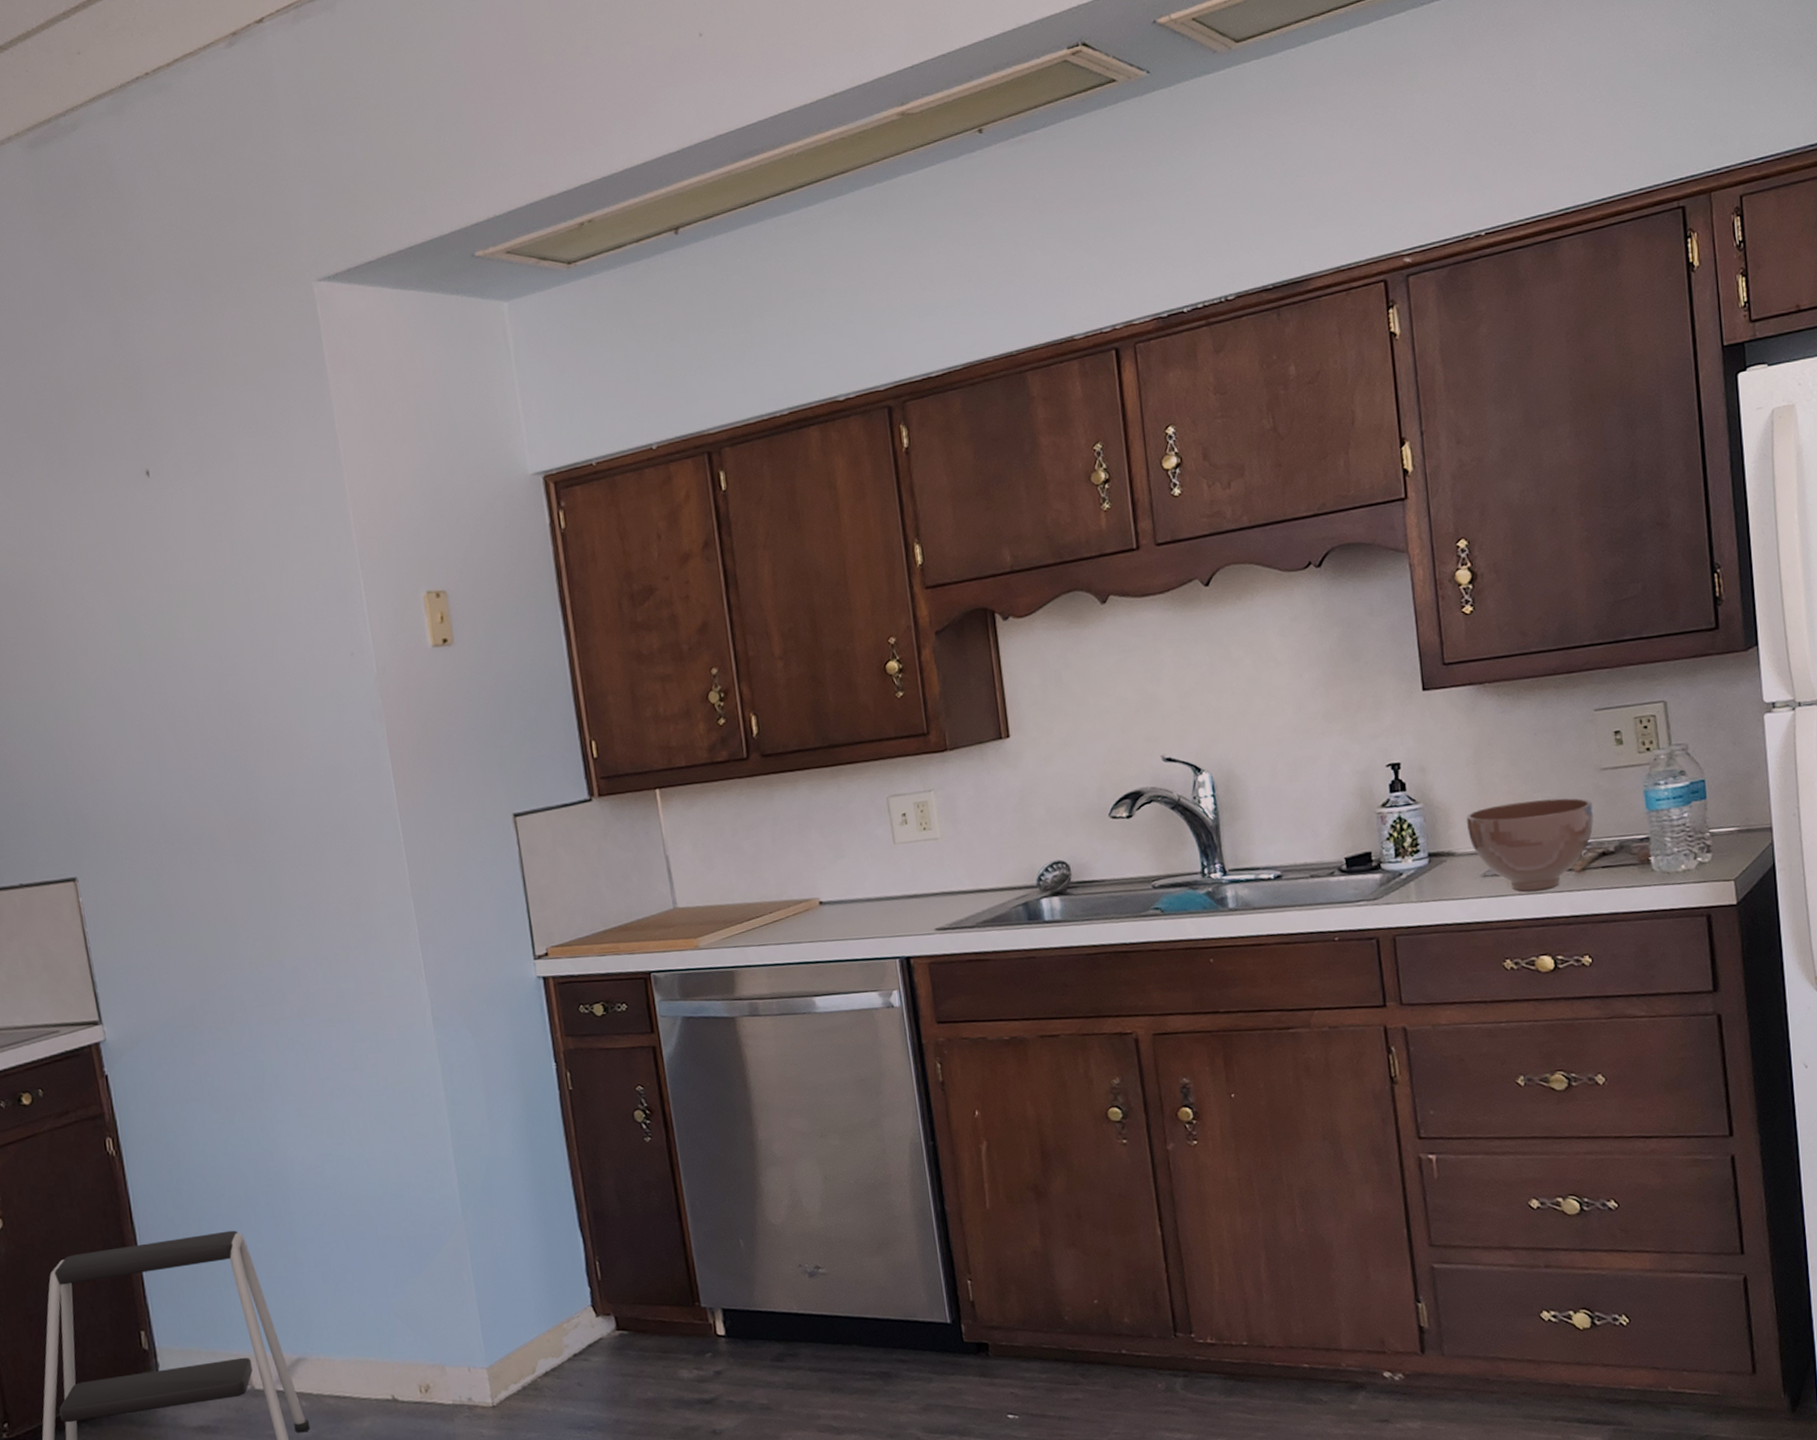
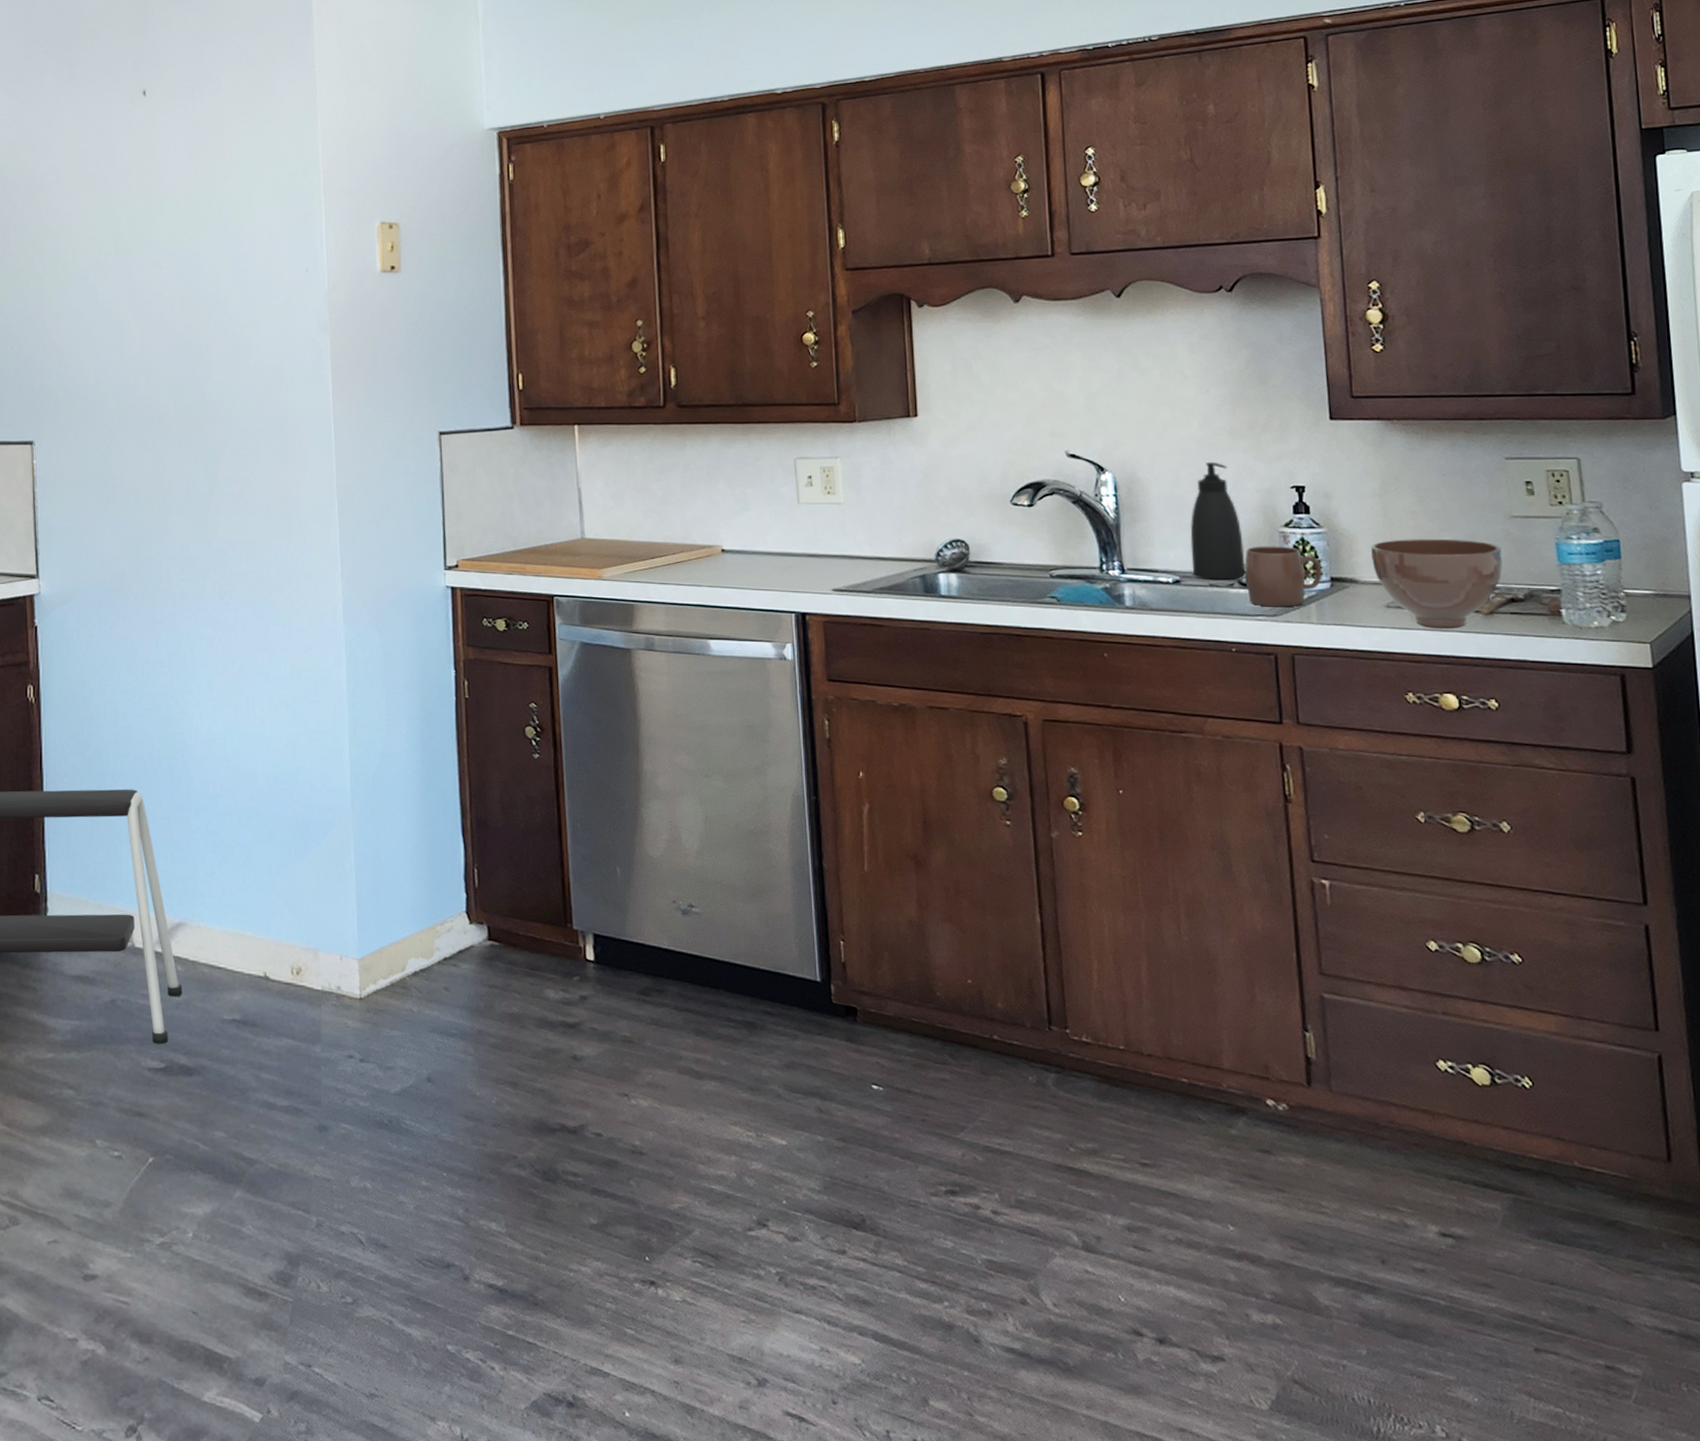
soap dispenser: none [1289,748,1345,871] -> present [1190,462,1245,580]
mug: none [1343,827,1420,891] -> present [1244,546,1322,607]

